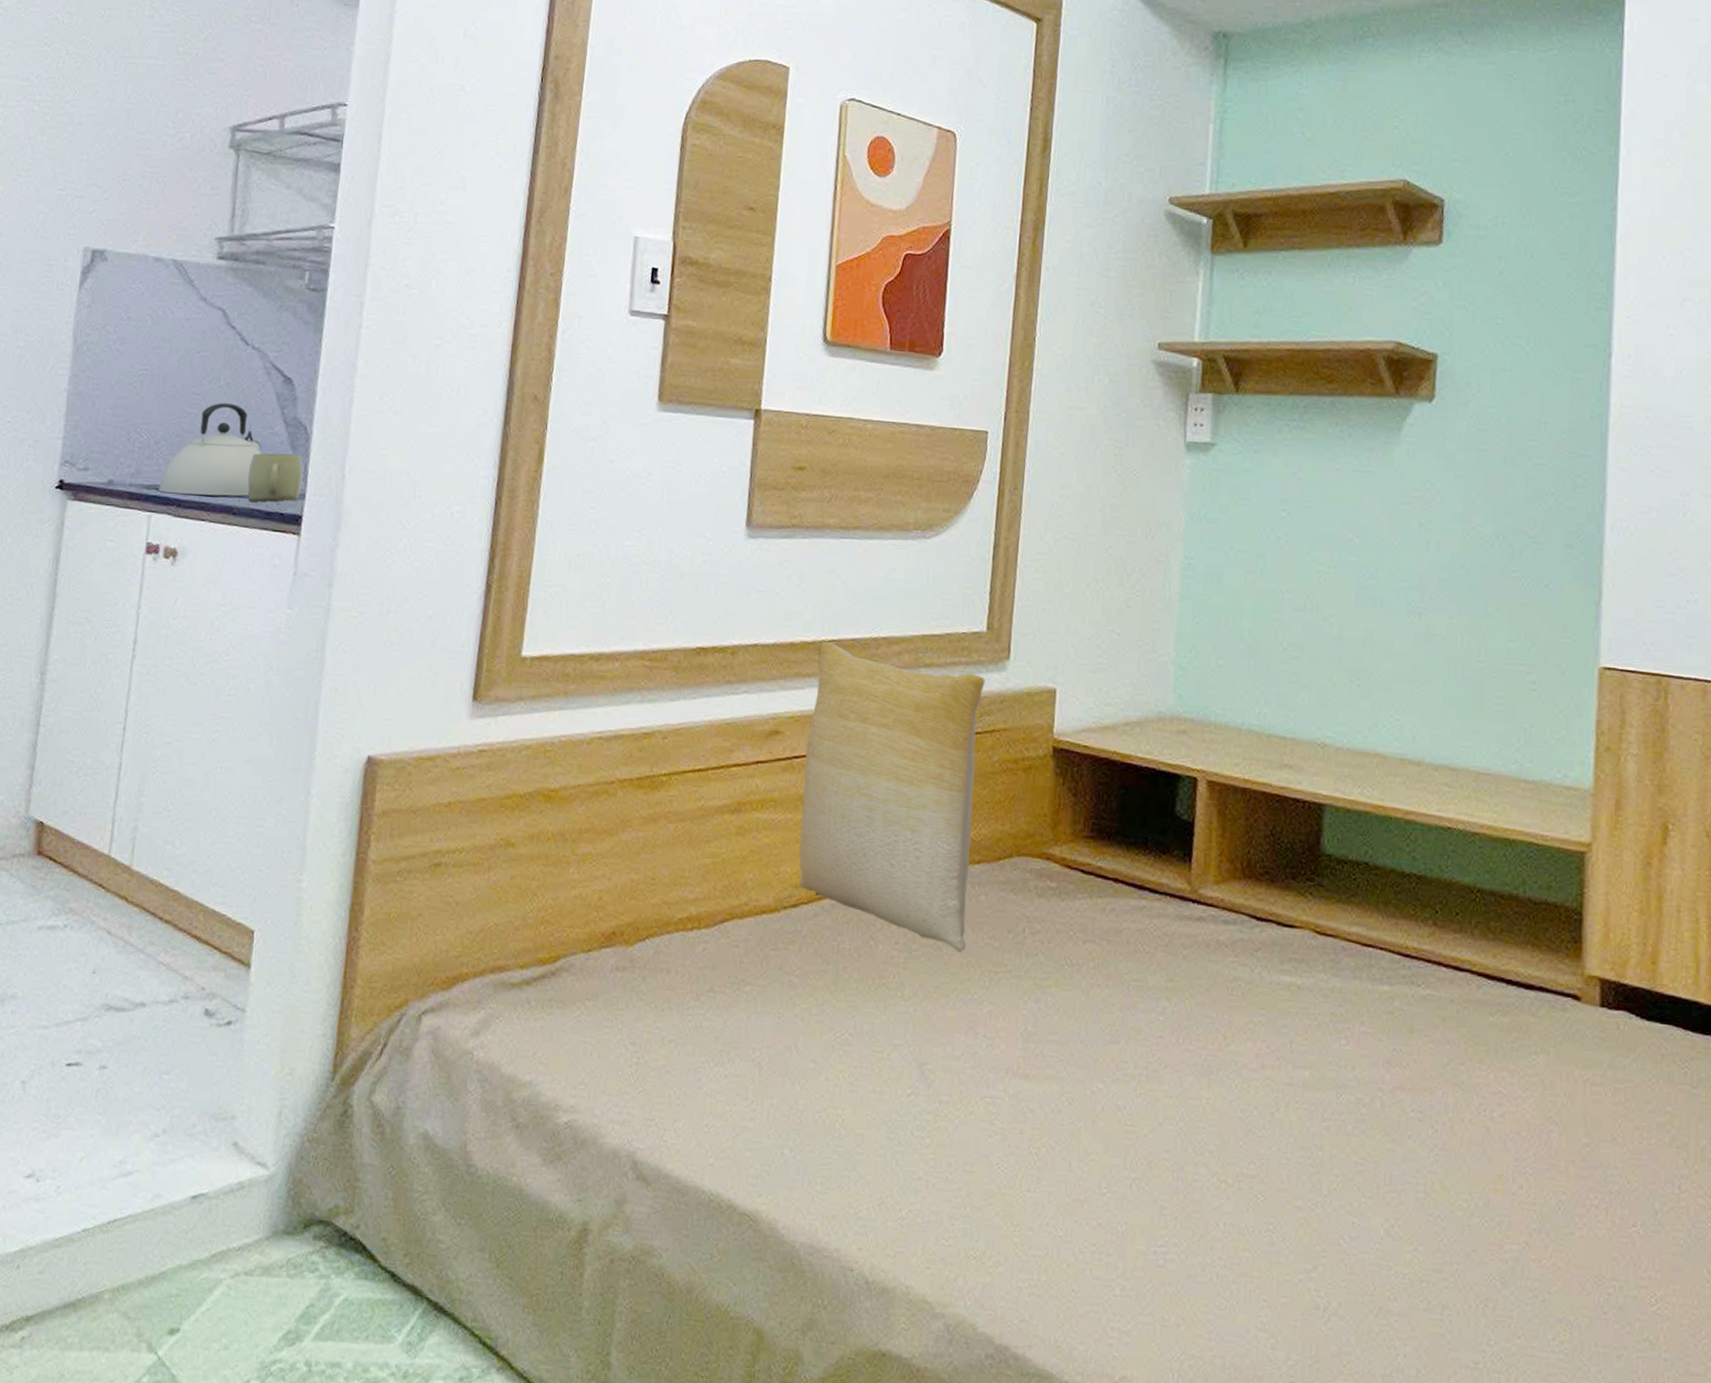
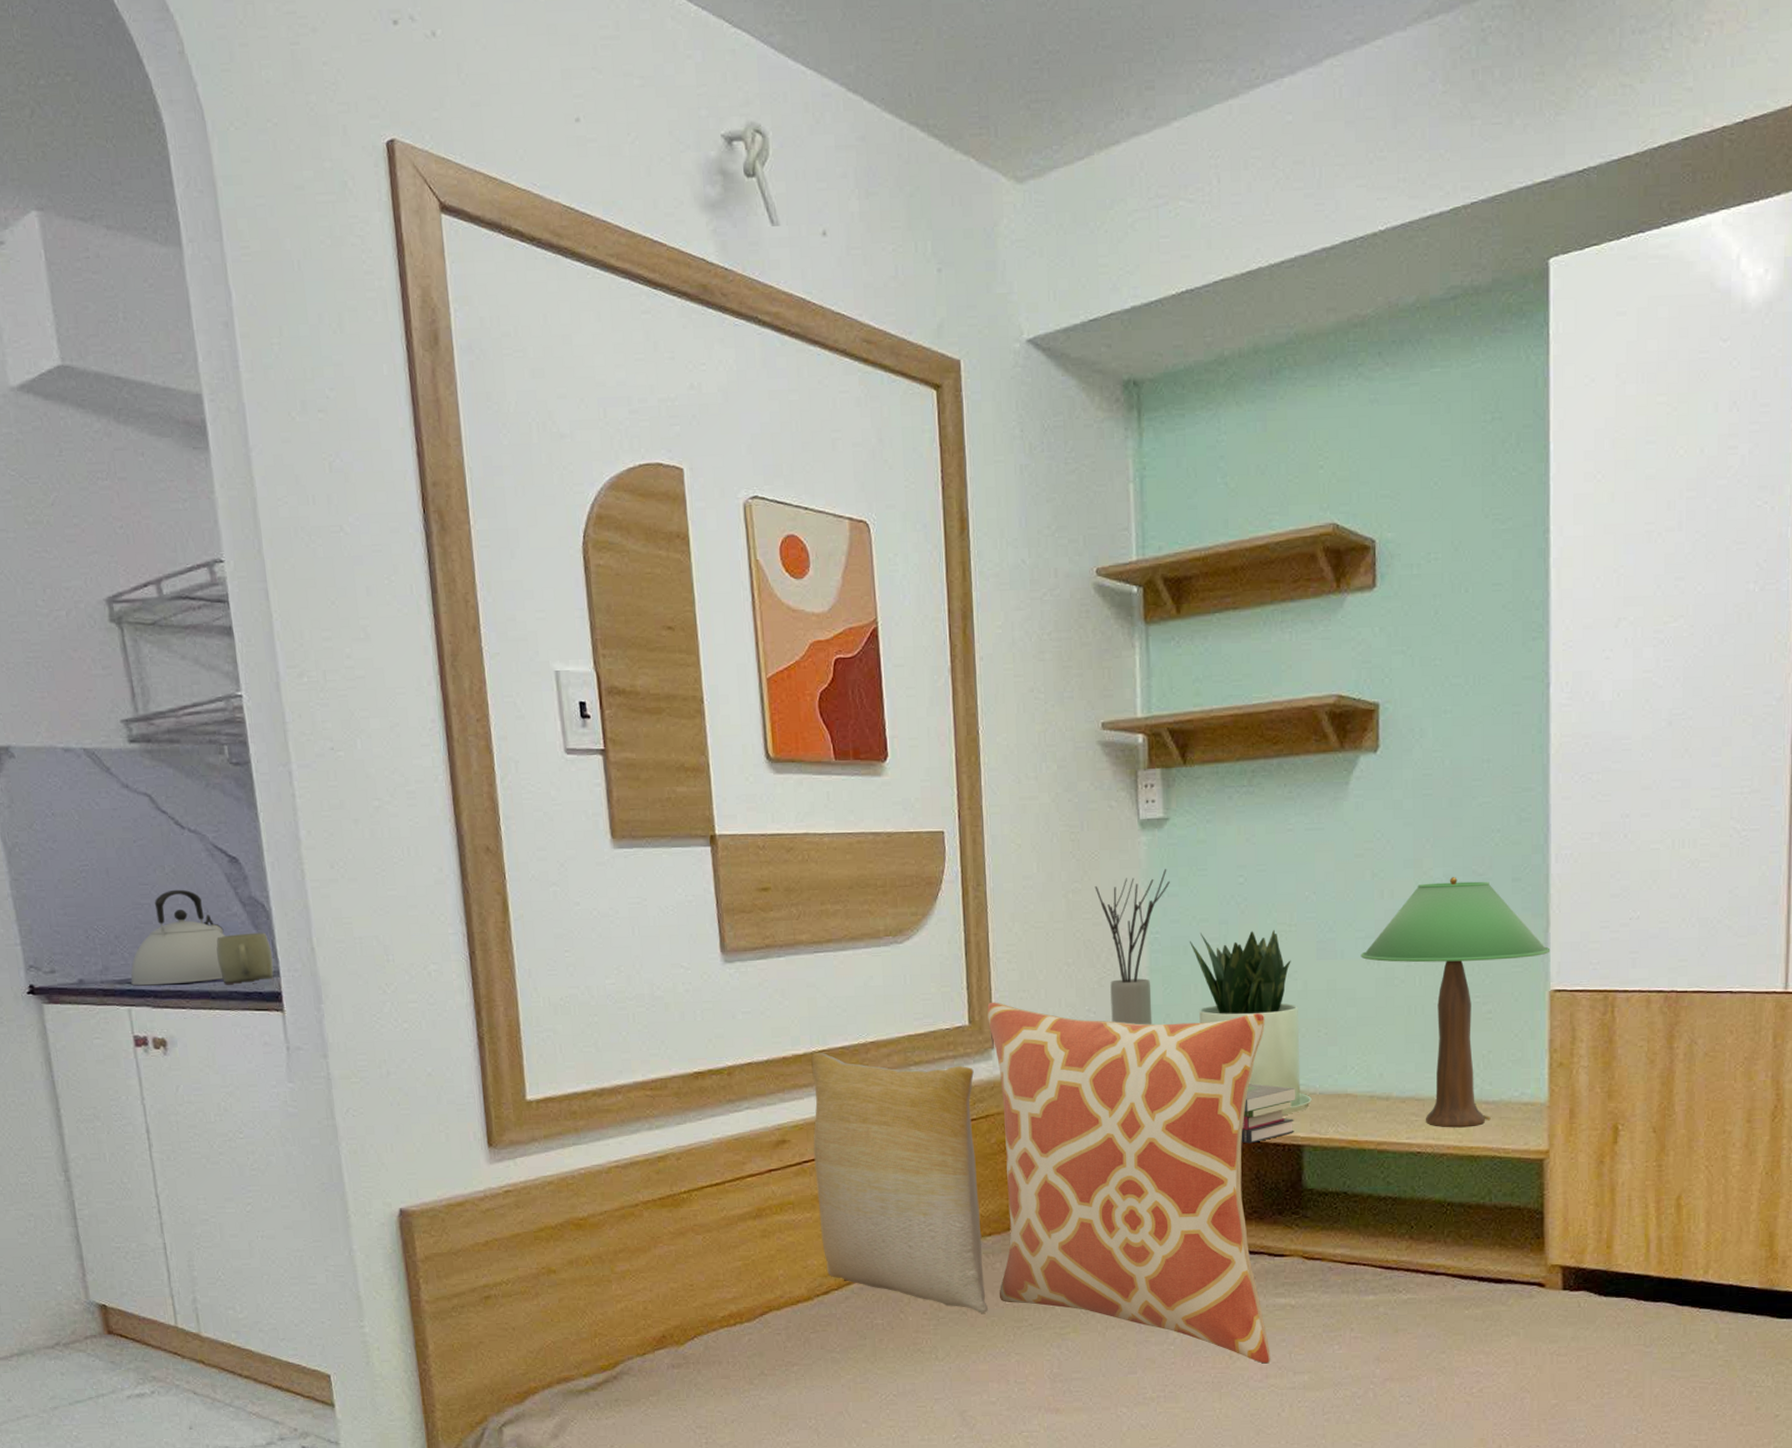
pillow: none [979,610,1296,1051] -> present [987,1002,1271,1364]
vase: none [1133,494,1210,654] -> present [1095,869,1170,1025]
planter: none [1224,563,1338,769] -> present [1190,930,1312,1116]
books: none [1258,730,1322,796] -> present [1241,1084,1296,1144]
table lamp: none [1401,536,1602,807] -> present [1360,877,1551,1128]

